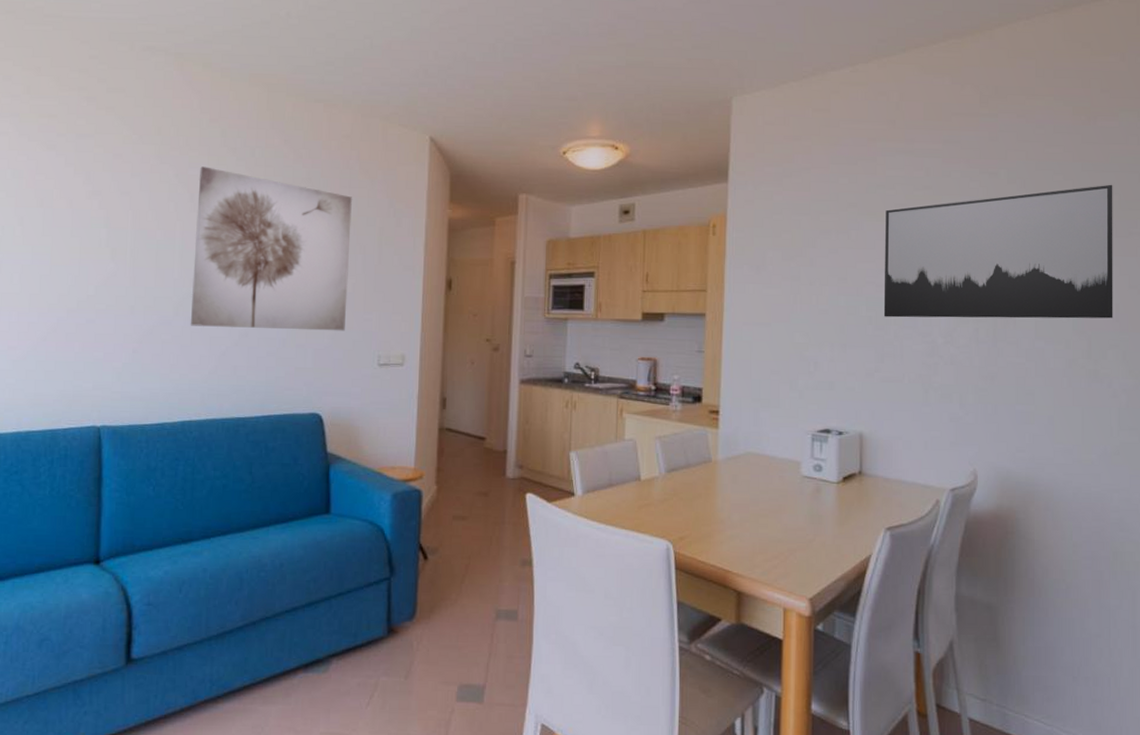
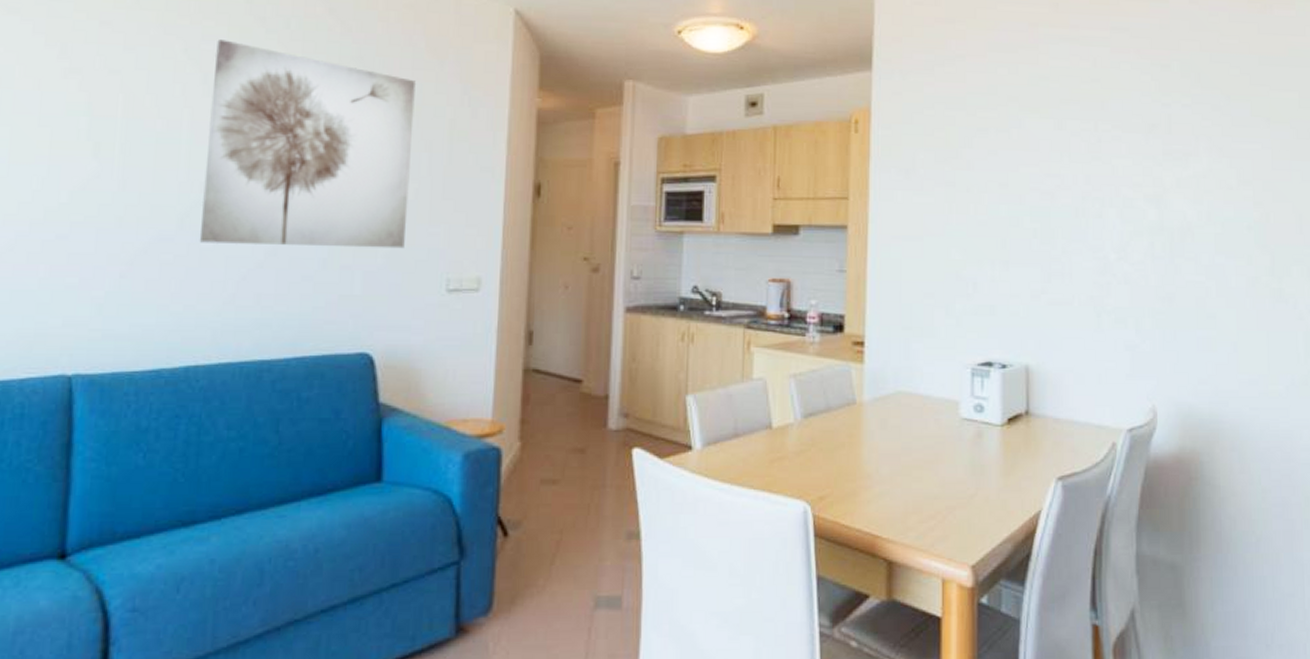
wall art: present [883,184,1113,319] -> none [1049,80,1297,231]

